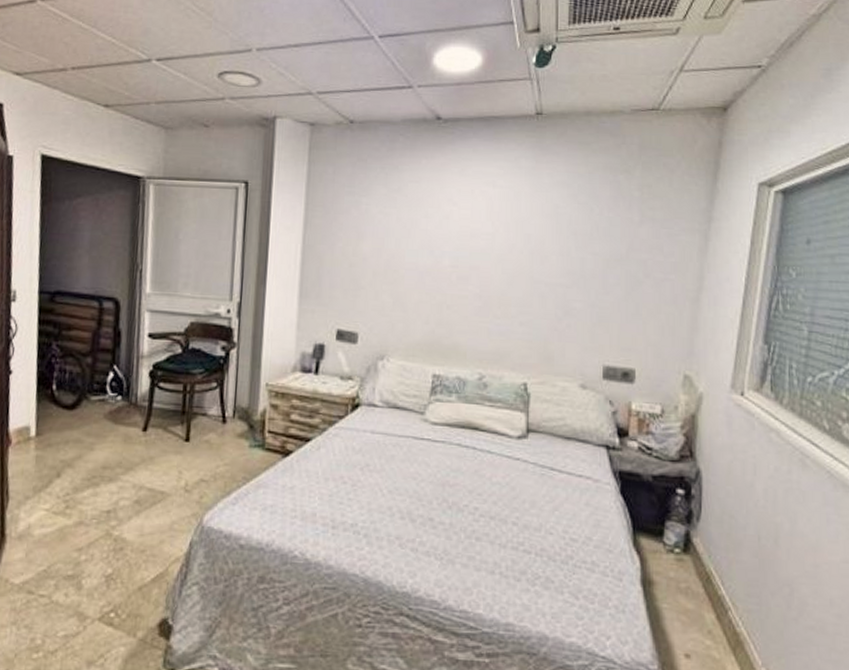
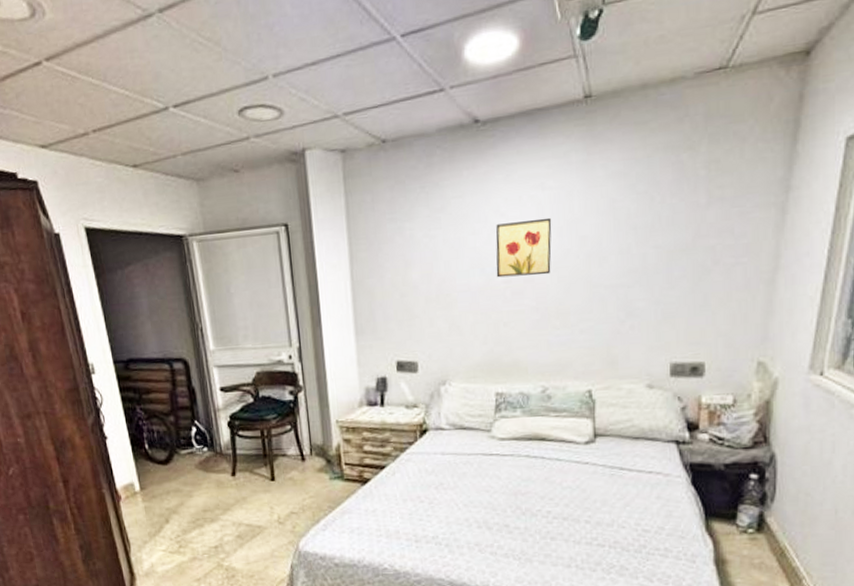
wall art: none [444,212,500,265] -> present [495,217,552,278]

